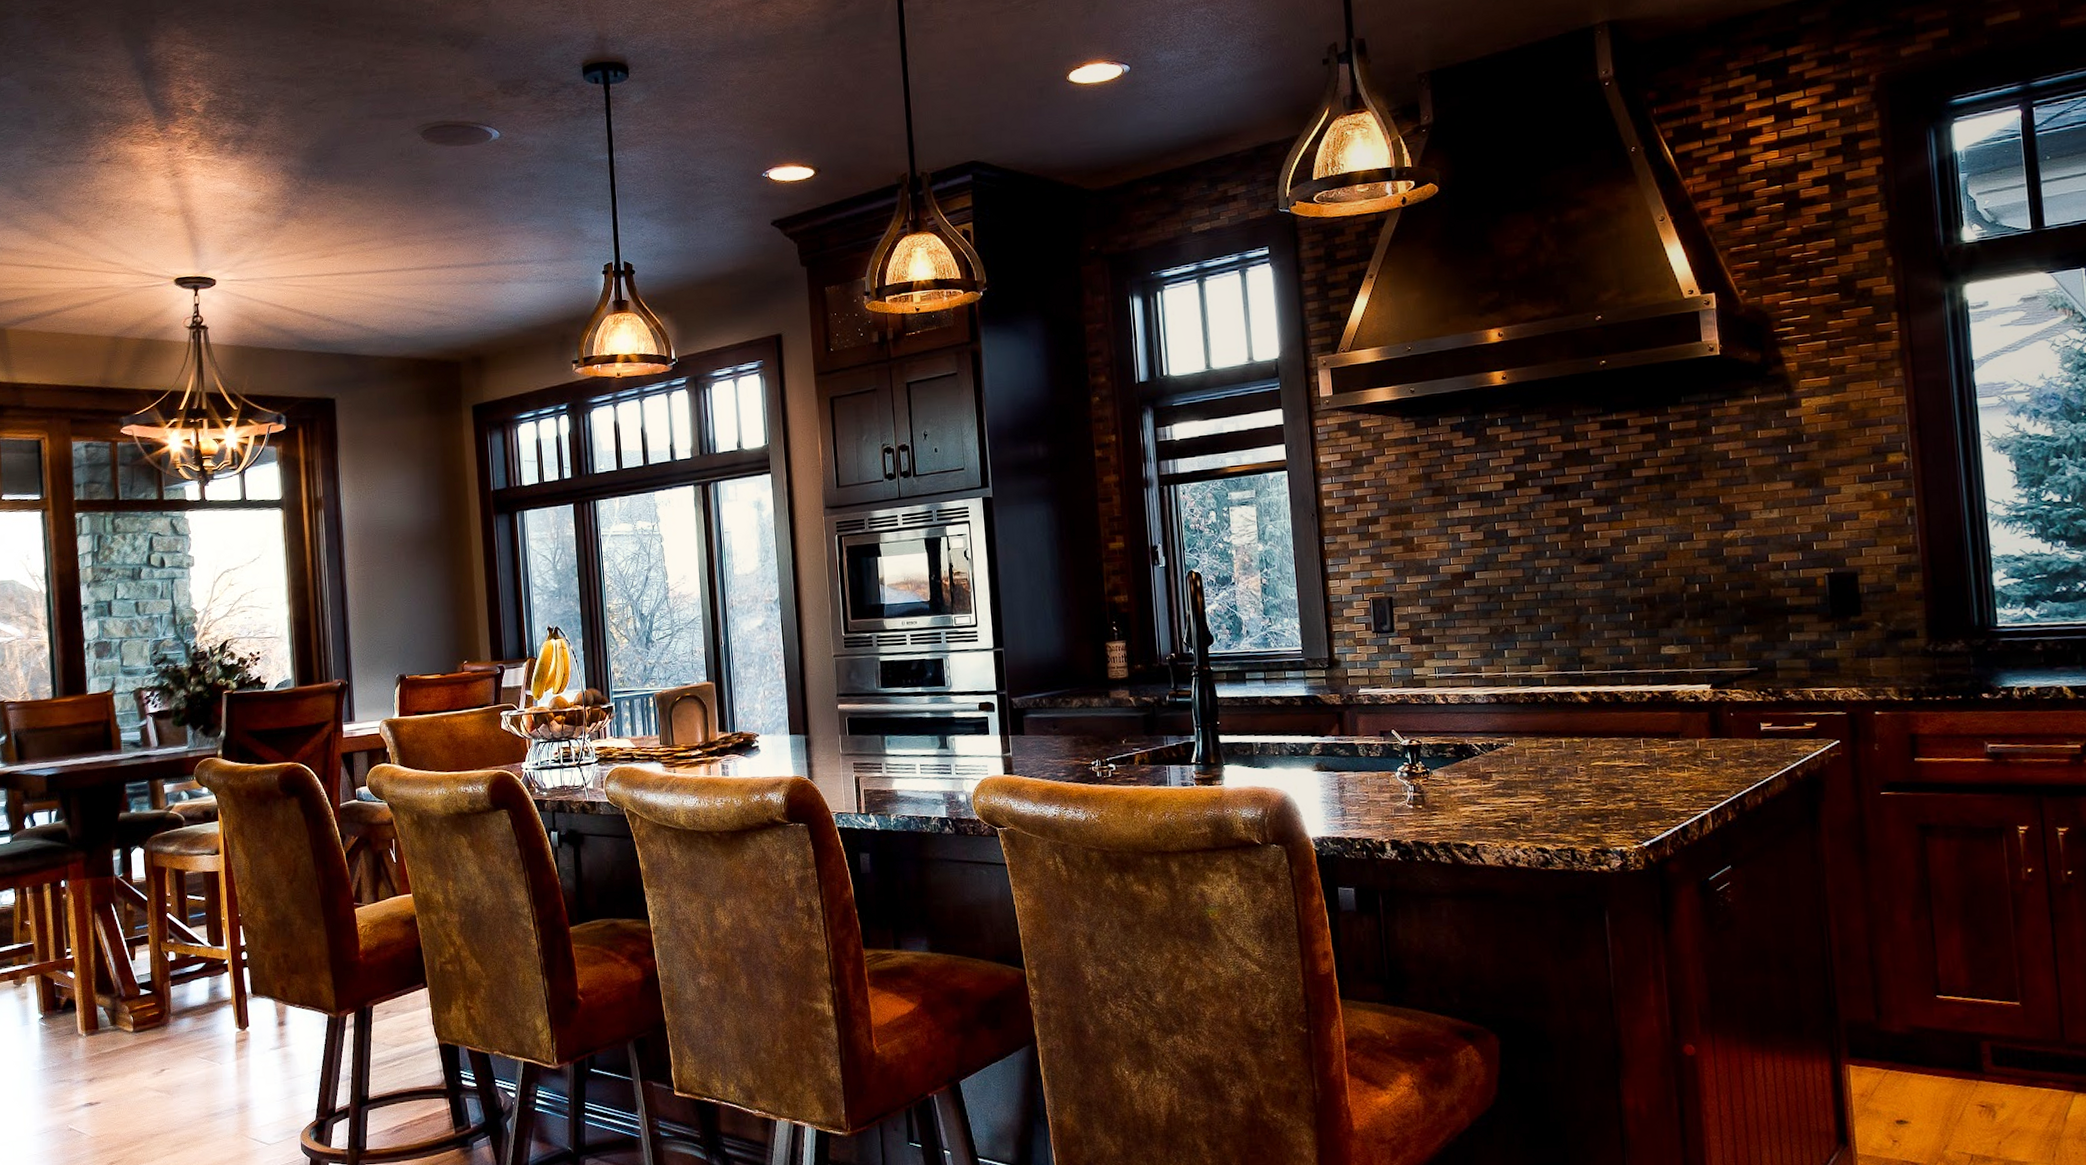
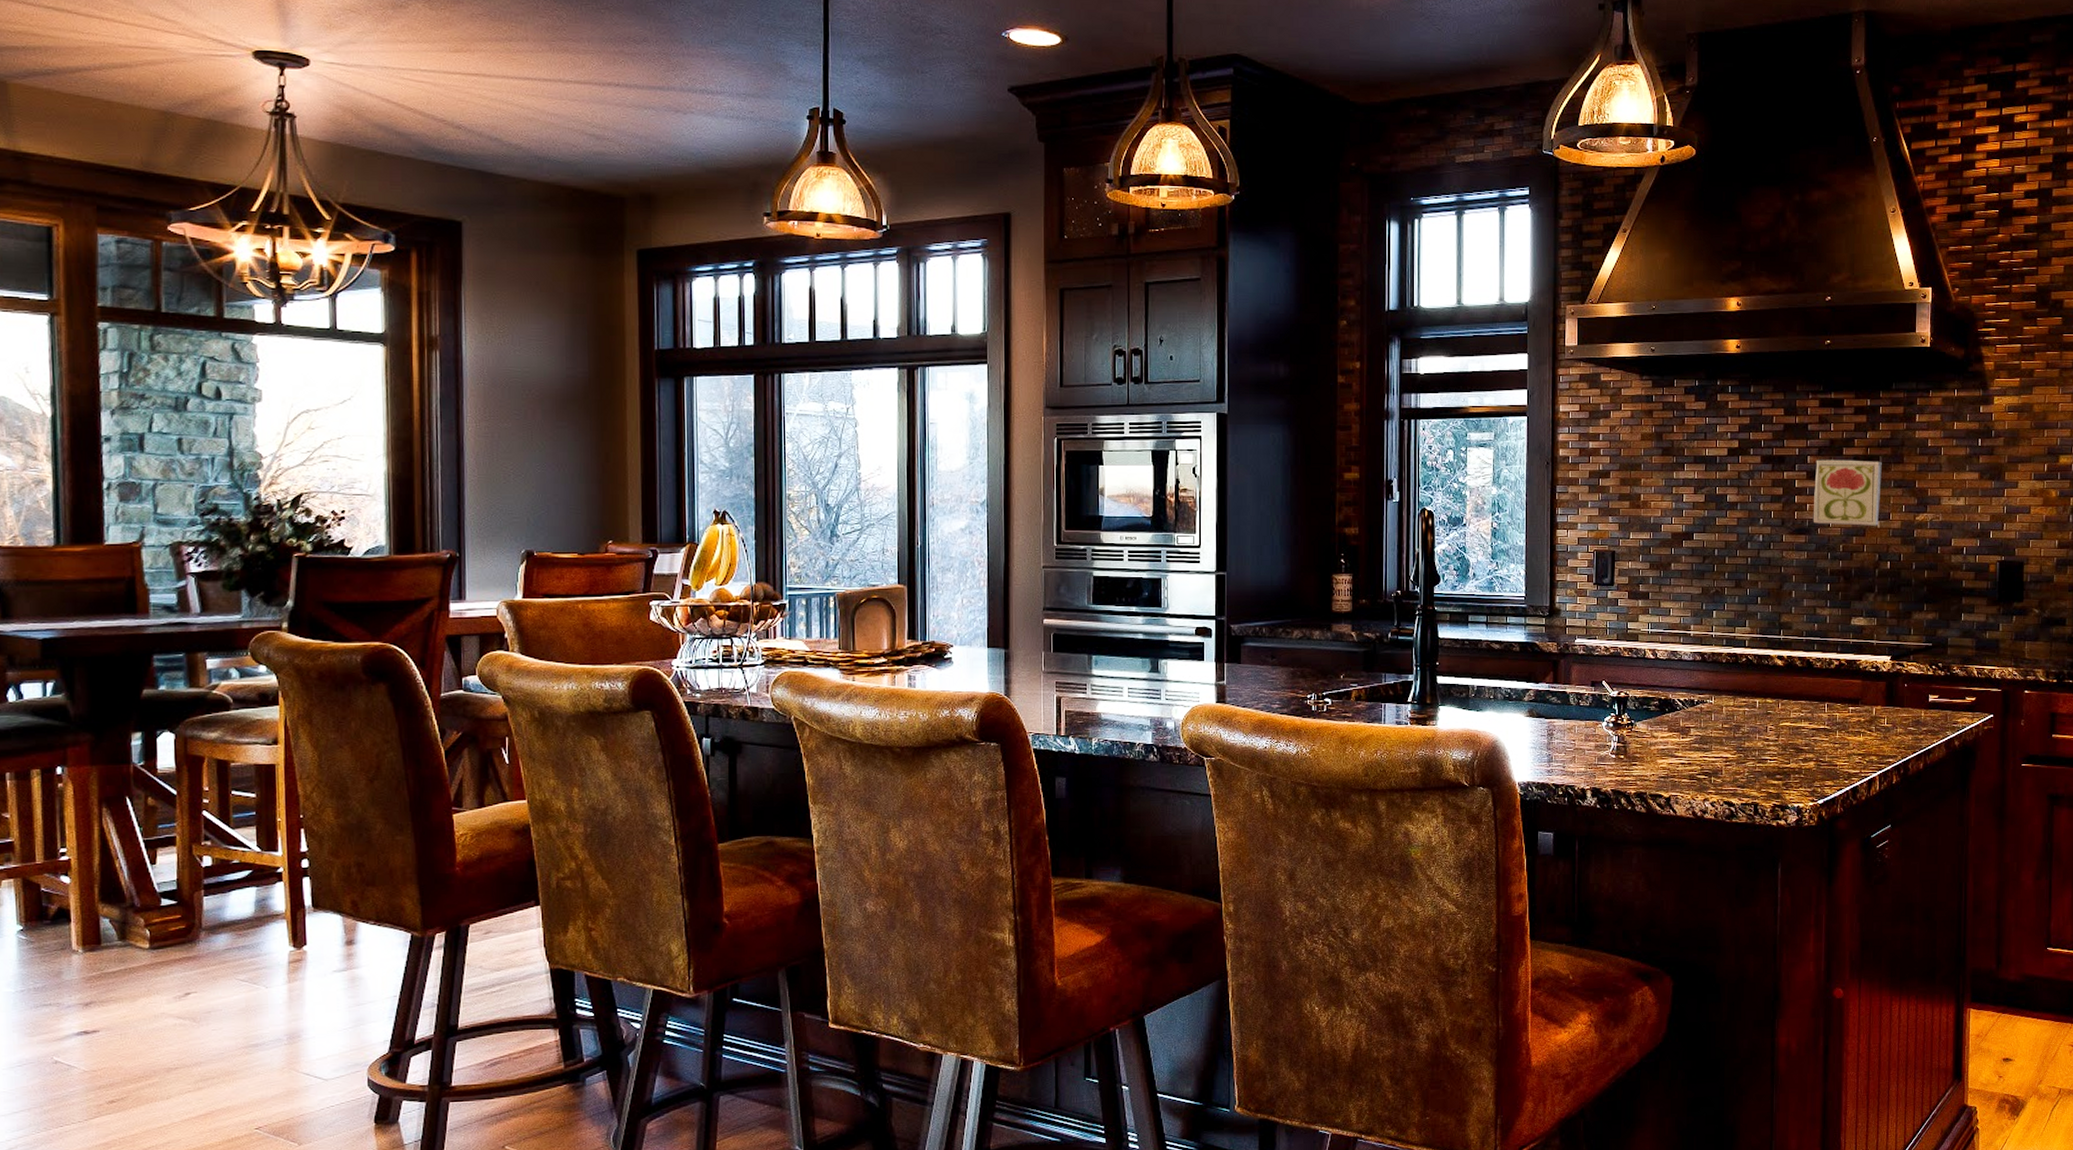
decorative tile: none [1602,479,1681,552] -> present [1813,458,1882,526]

